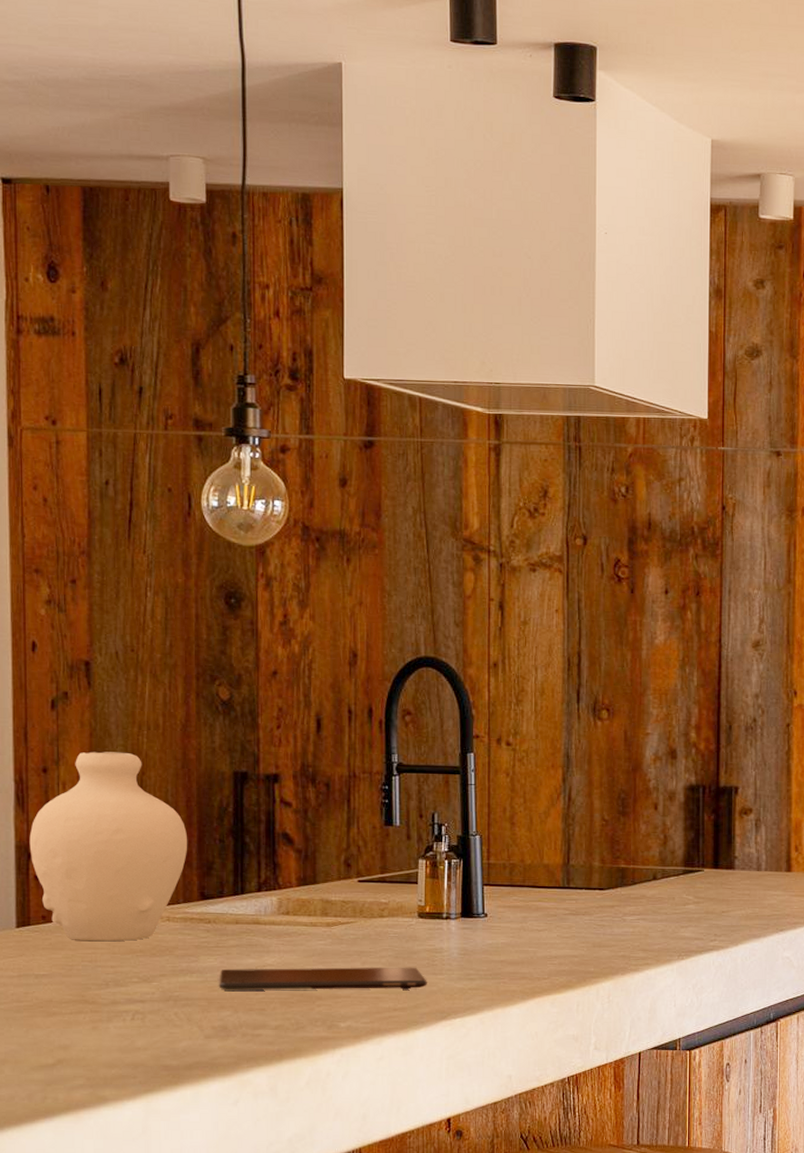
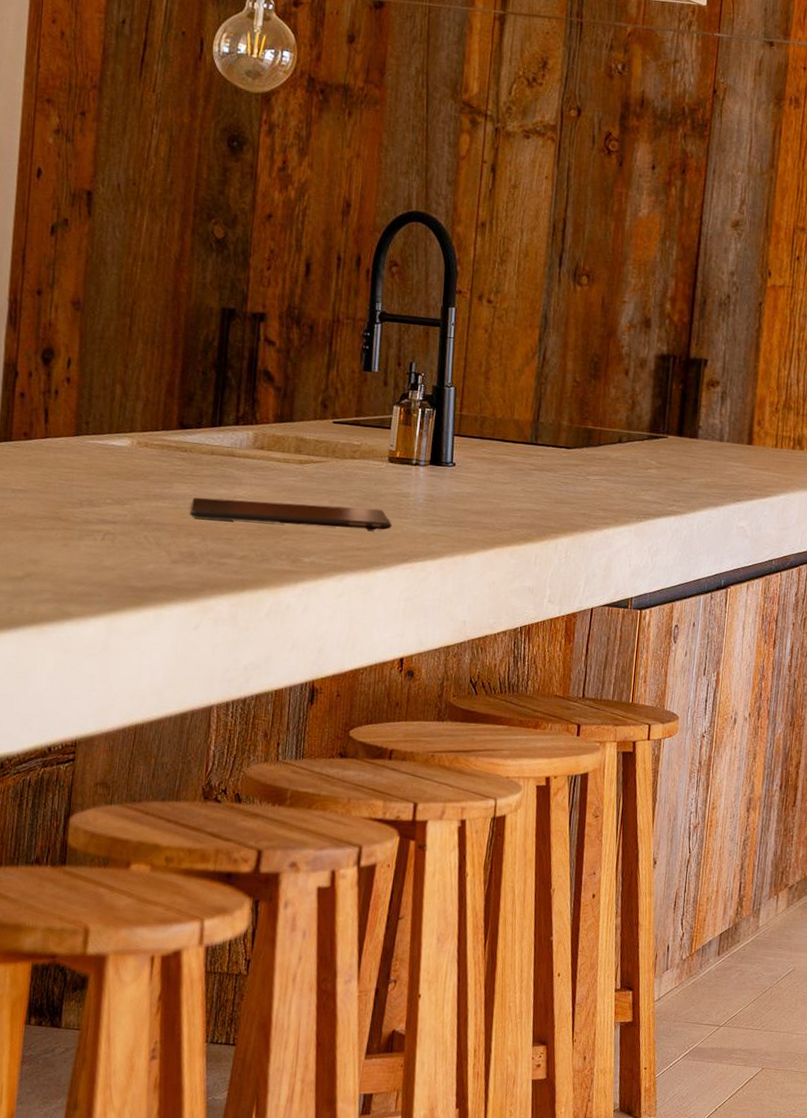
vase: present [29,751,188,942] -> none [17,278,172,463]

